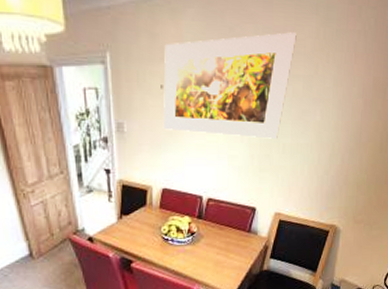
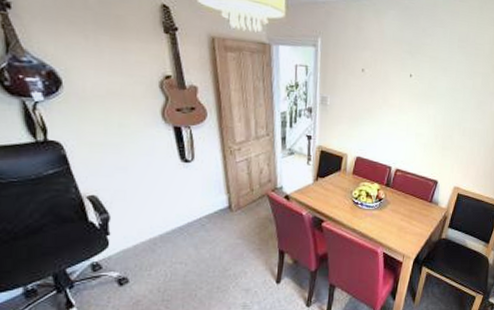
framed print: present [163,32,297,139] -> none [362,36,478,123]

